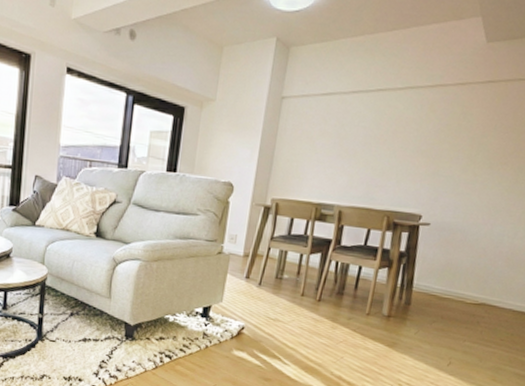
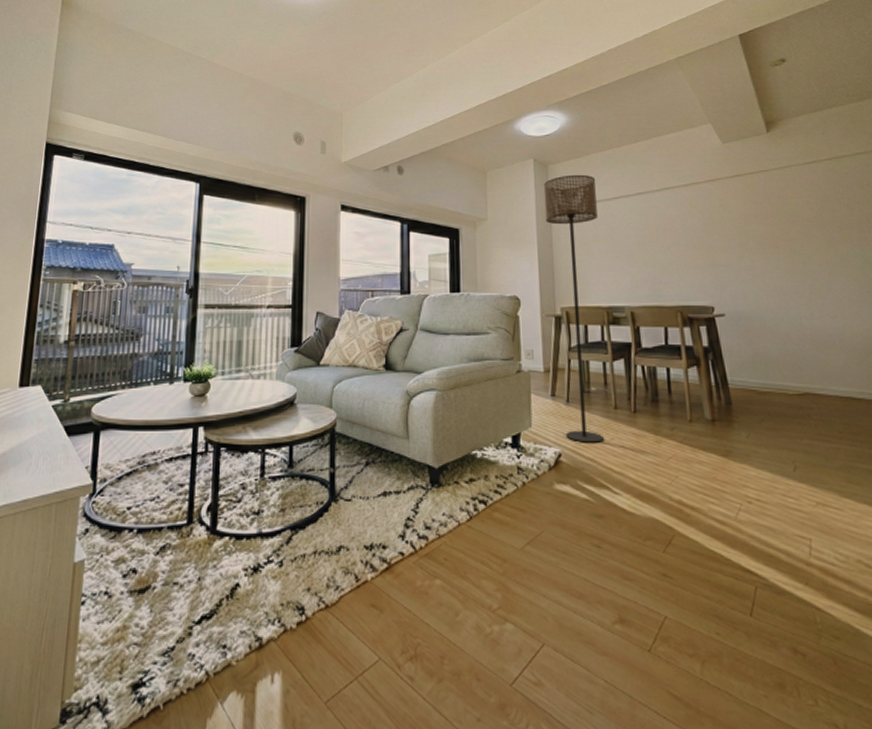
floor lamp: none [251,60,338,322] -> present [543,174,604,443]

